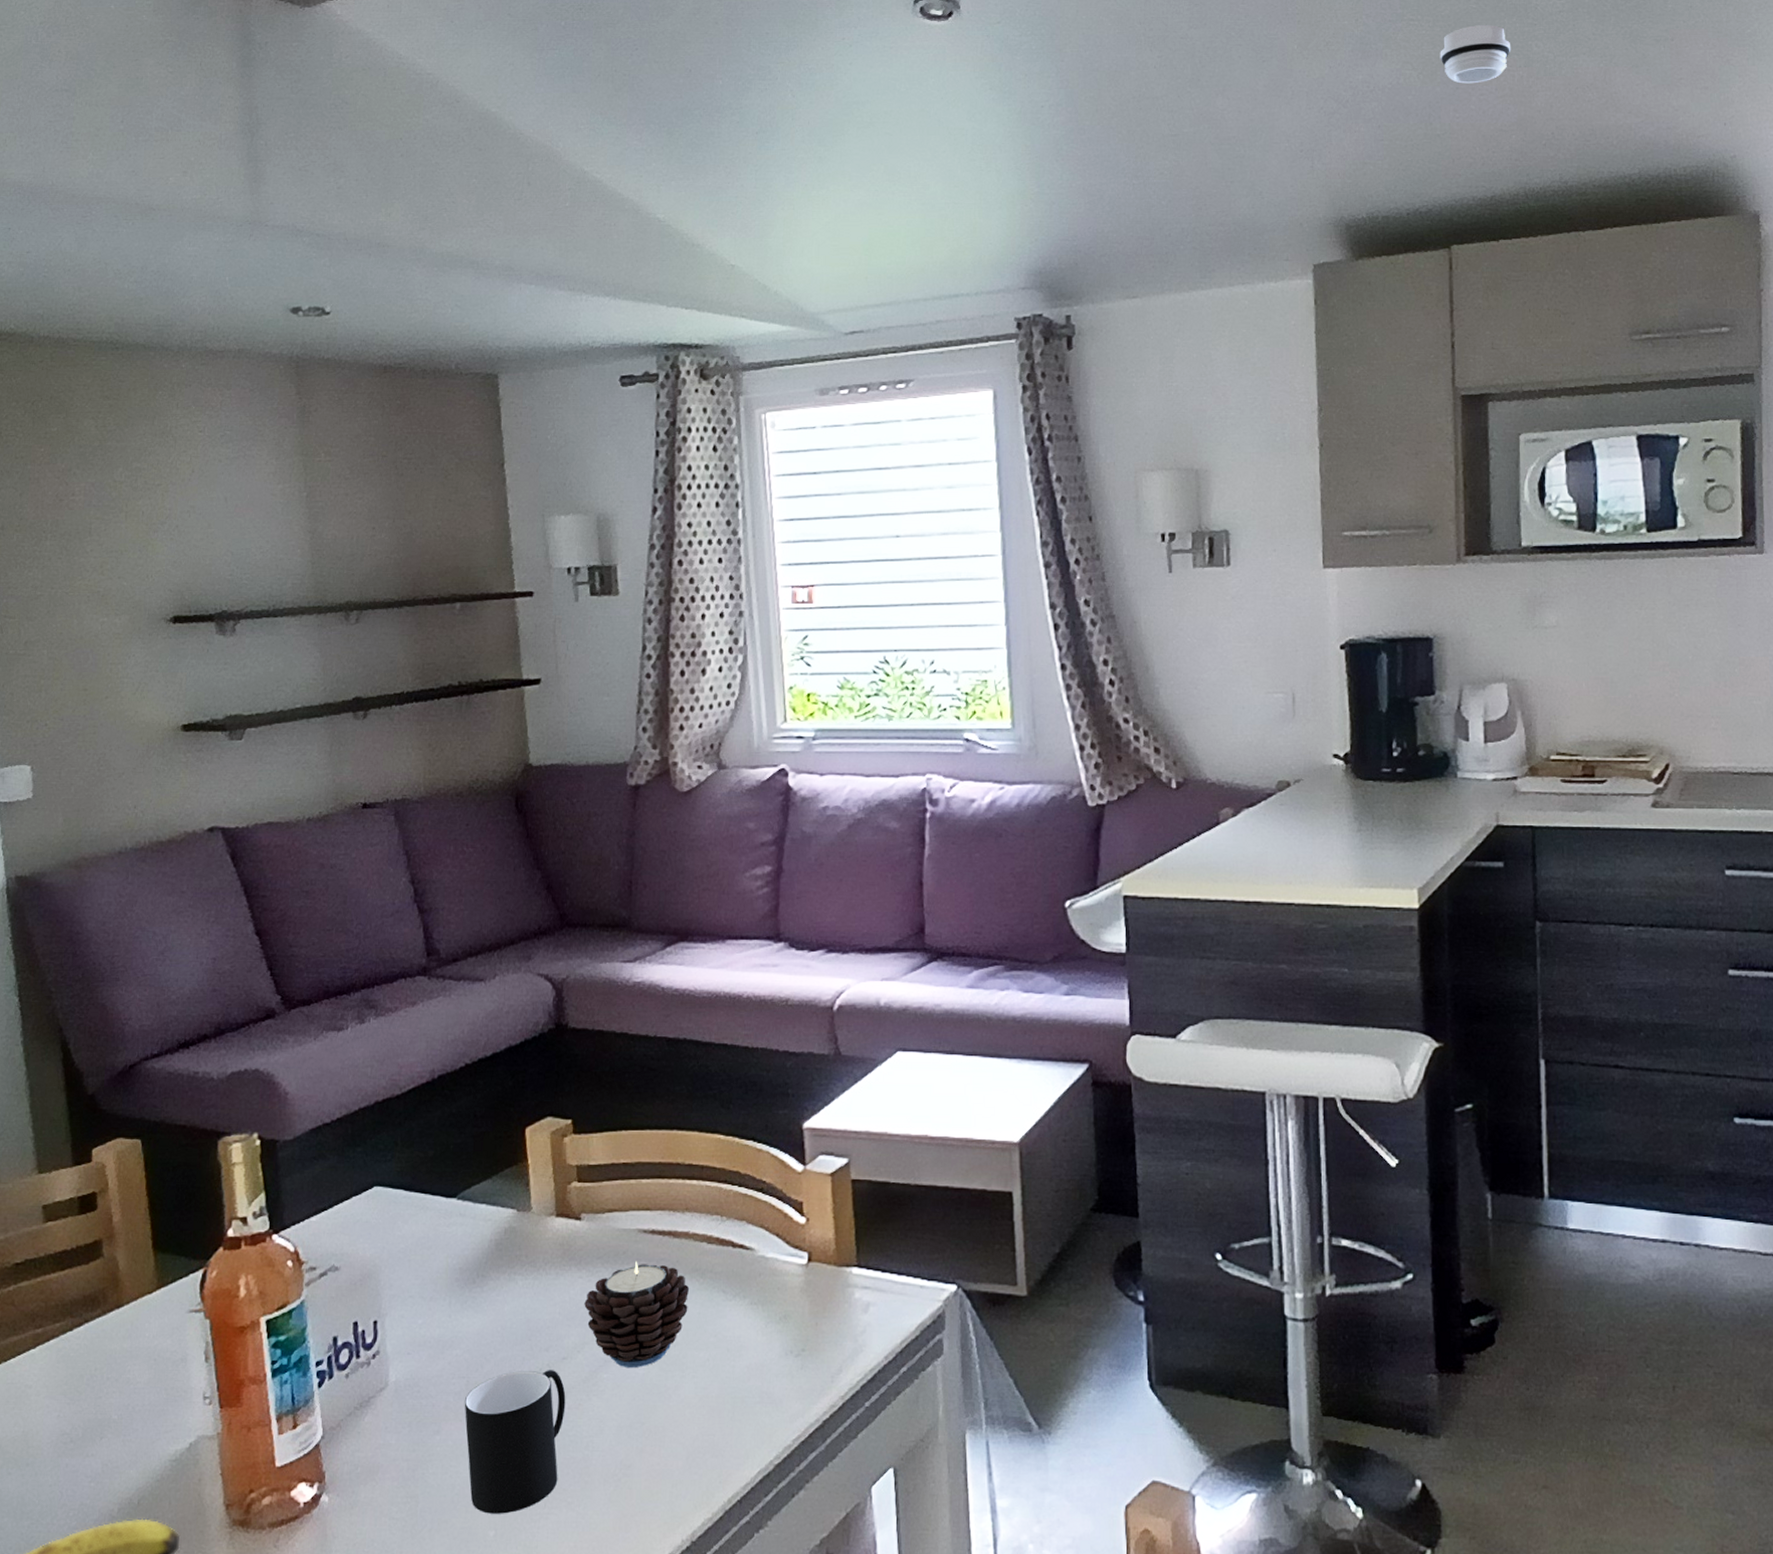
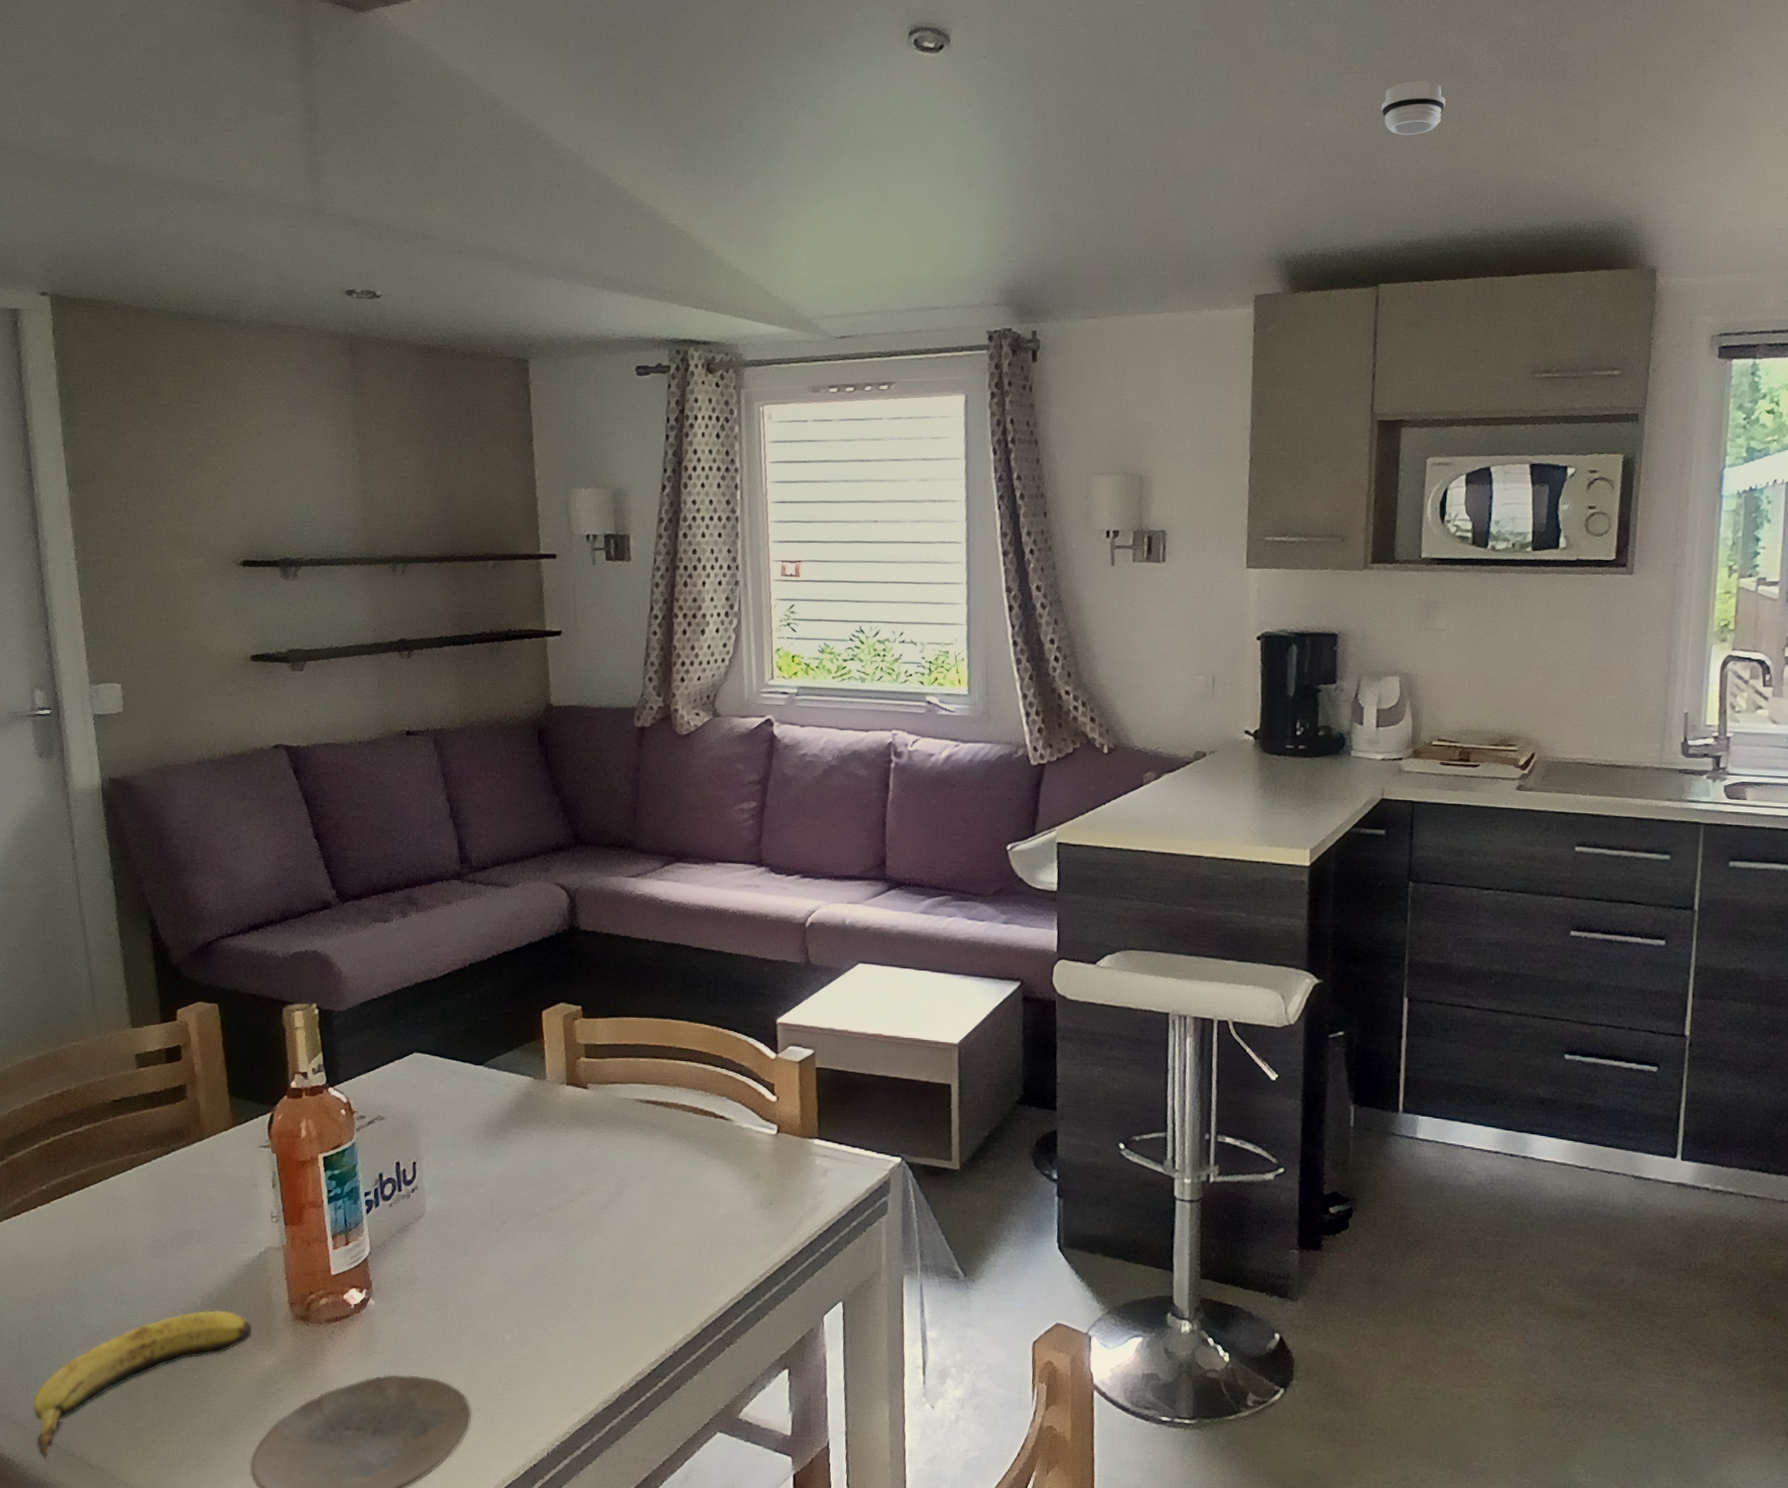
cup: present [464,1370,566,1514] -> none [487,1208,572,1322]
candle: present [584,1261,690,1369] -> none [589,1125,678,1211]

